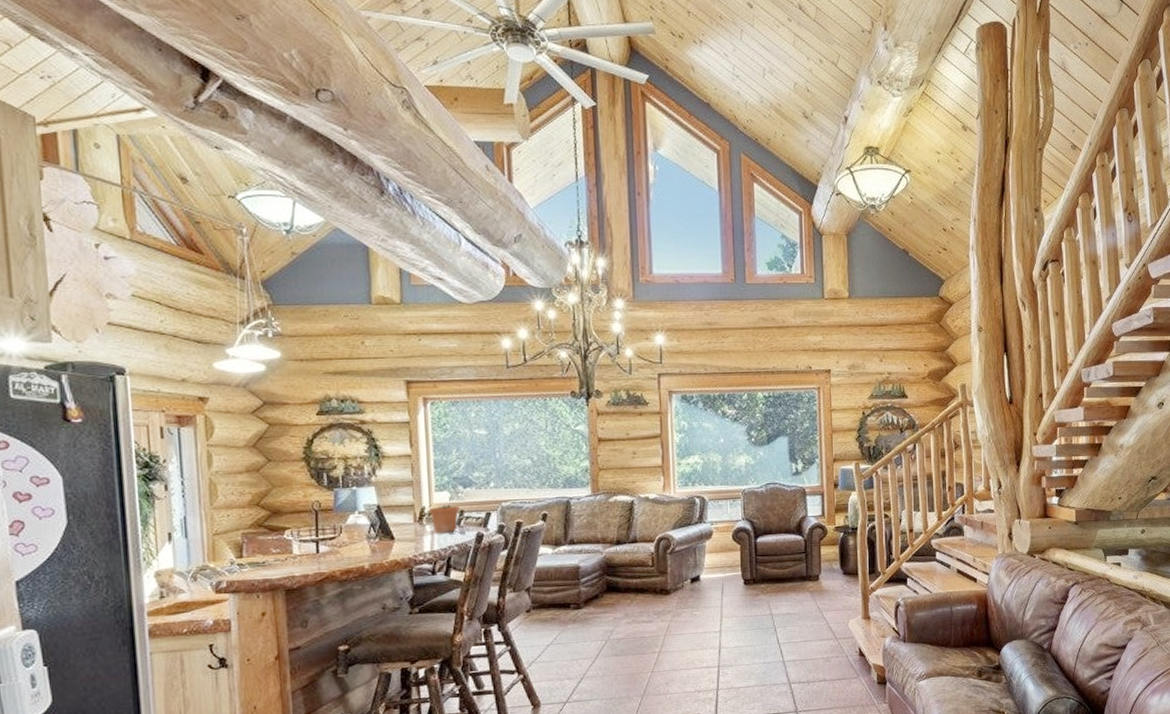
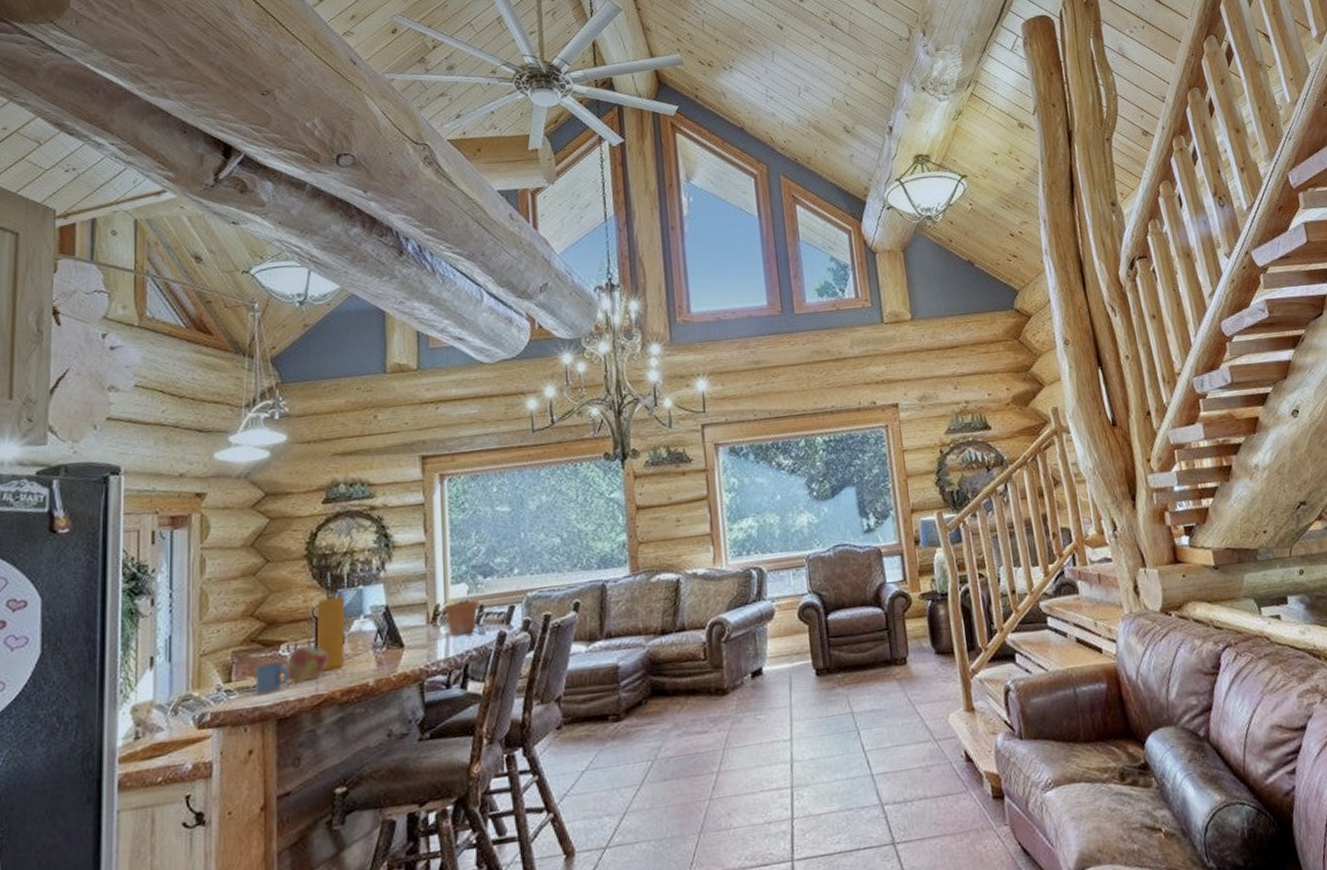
mug: none [263,544,294,570] -> present [255,662,289,696]
fruit: none [290,532,328,563] -> present [286,645,328,684]
vase: none [312,443,350,555] -> present [315,534,357,672]

